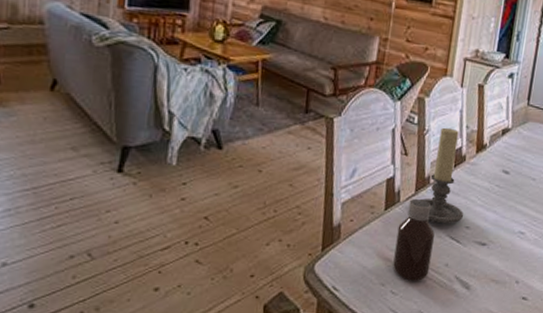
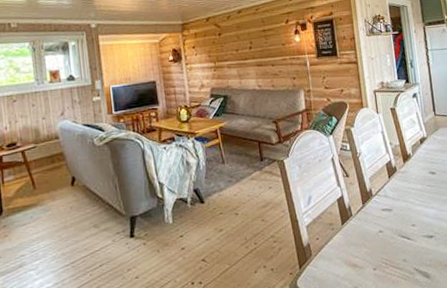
bottle: present [393,199,435,281] -> none [356,210,392,280]
candle holder: present [420,127,464,224] -> none [368,147,408,228]

